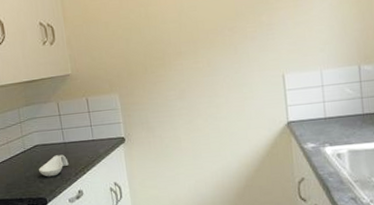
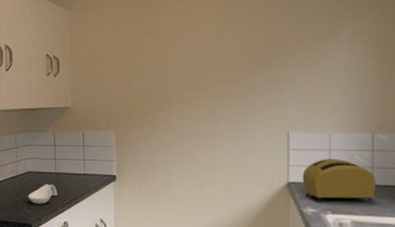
toaster: none [300,93,367,137] -> present [302,159,376,203]

